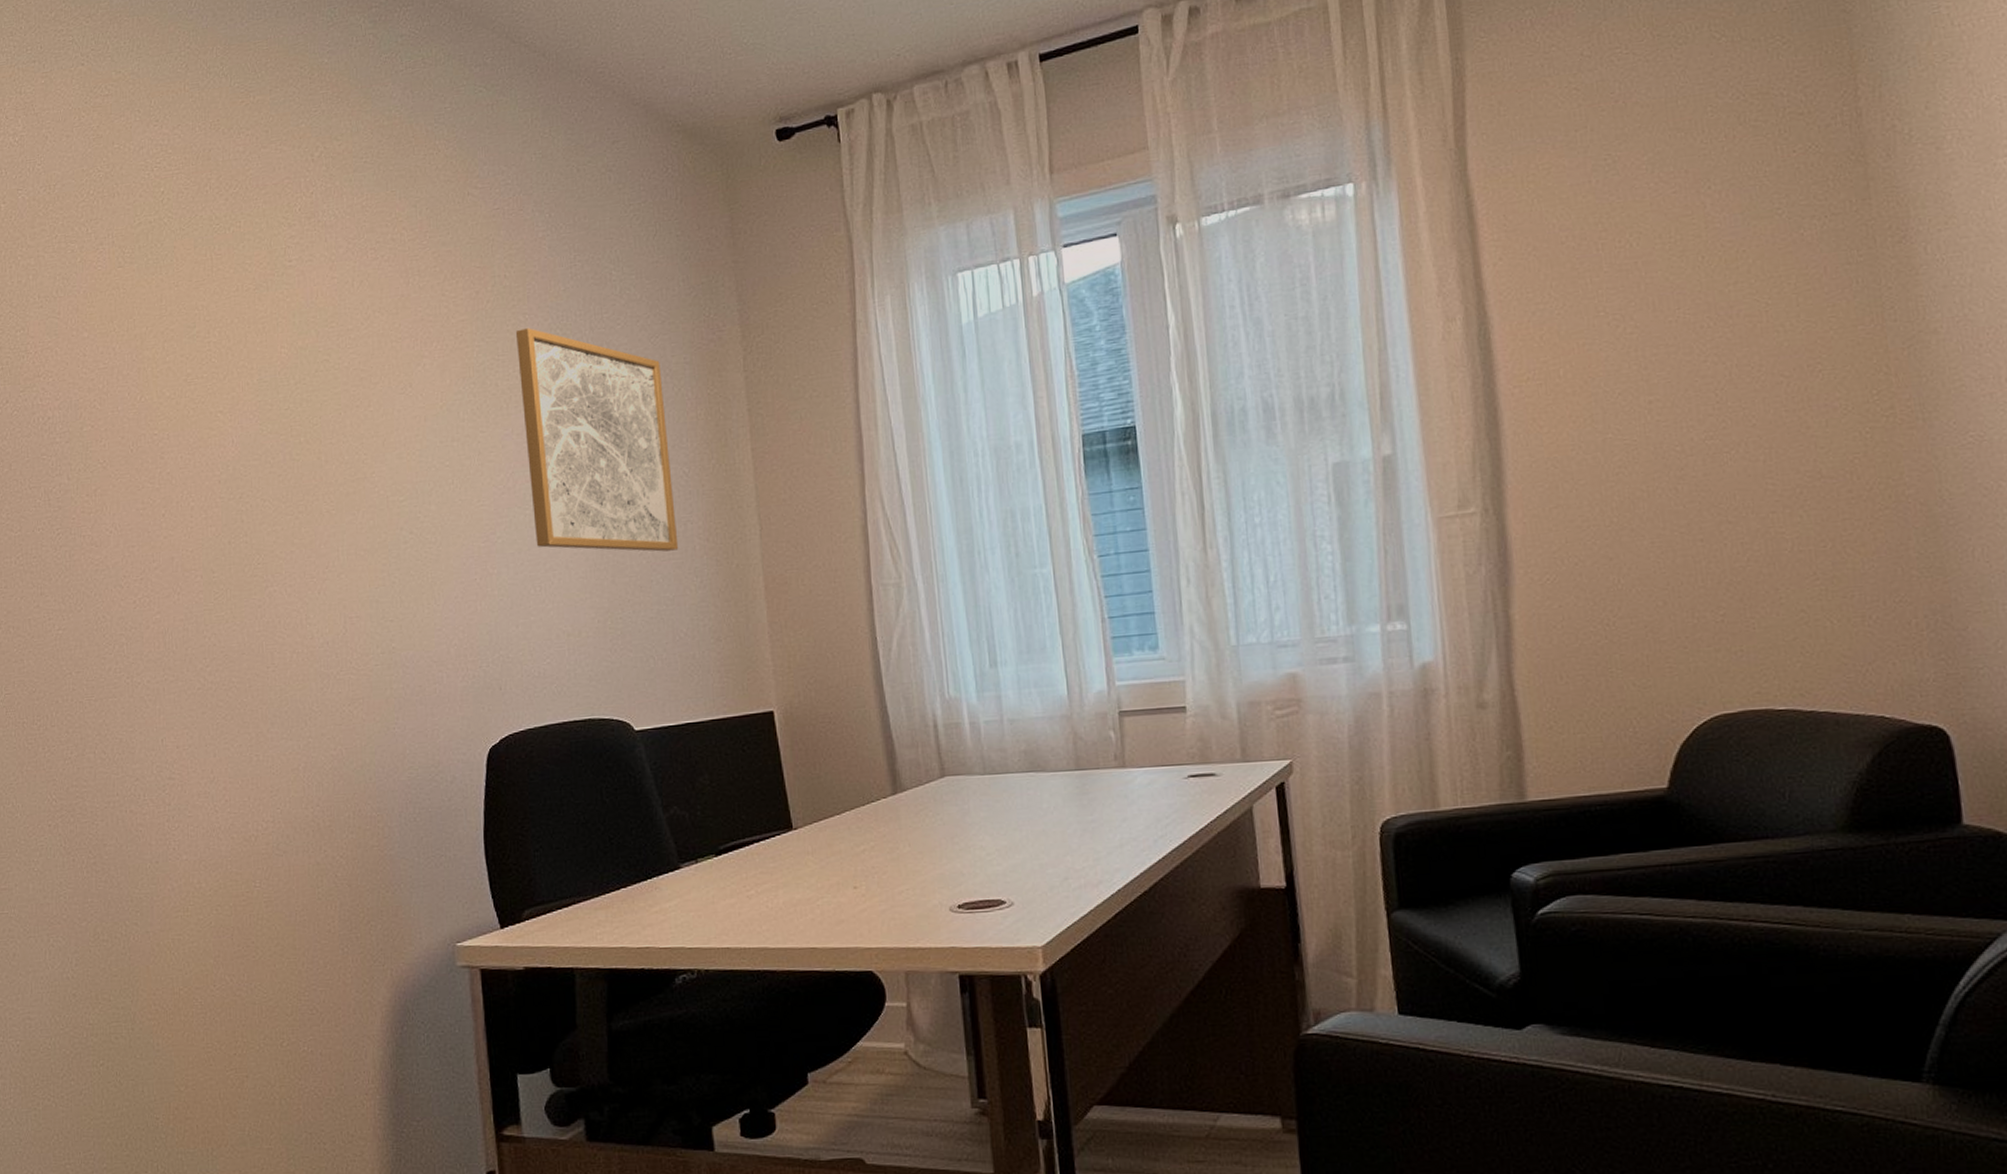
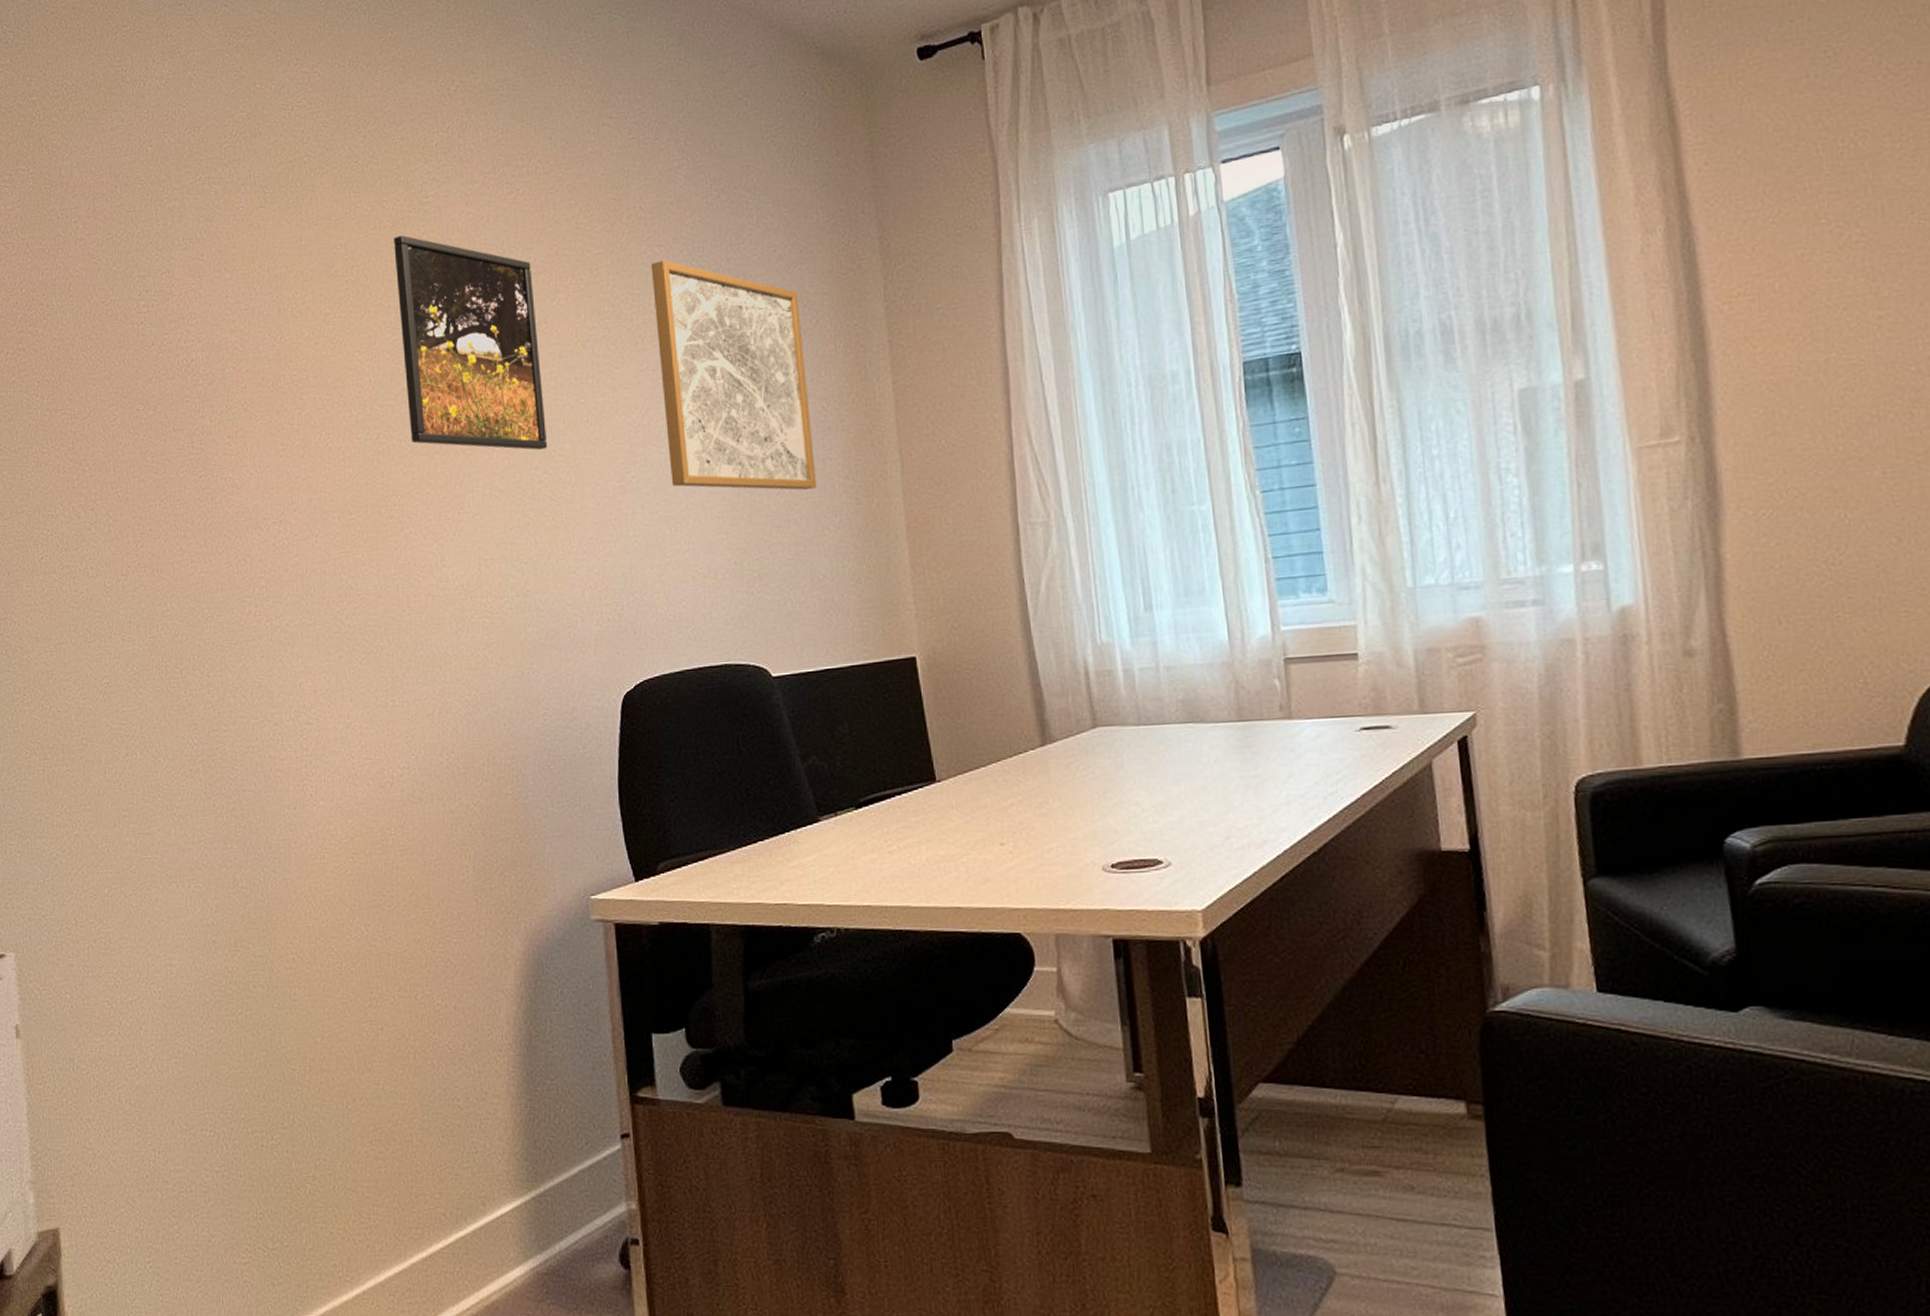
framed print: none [257,298,413,511] -> present [394,235,548,450]

